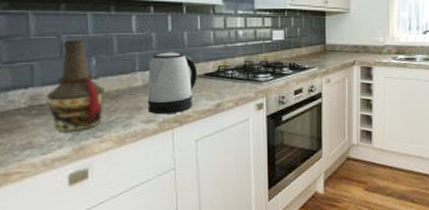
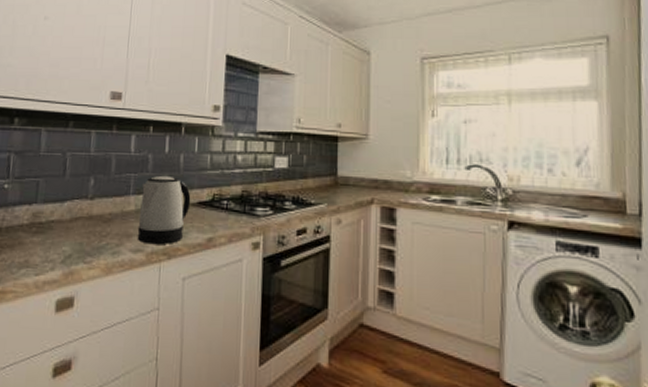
bottle: present [46,40,105,133] -> none [46,158,99,255]

